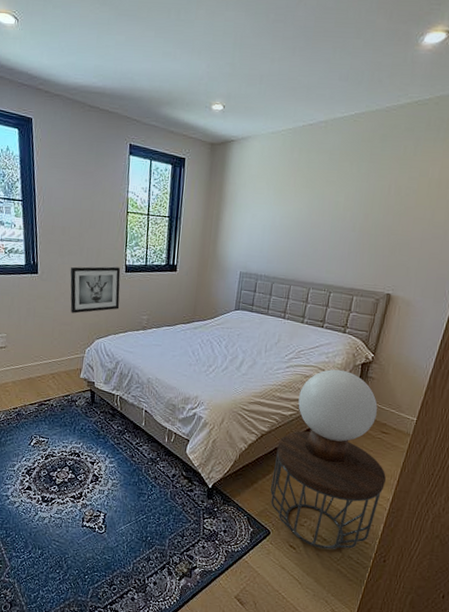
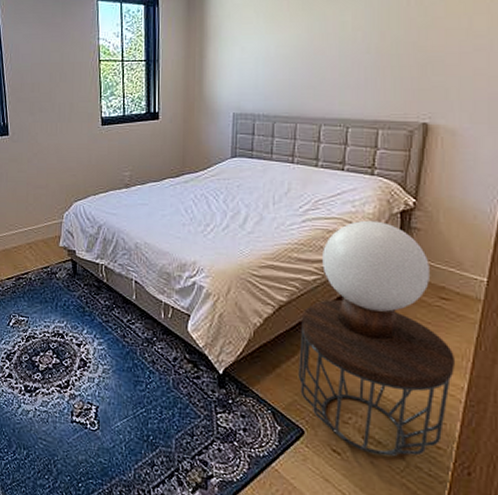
wall art: present [70,266,121,314] -> none [42,120,98,175]

